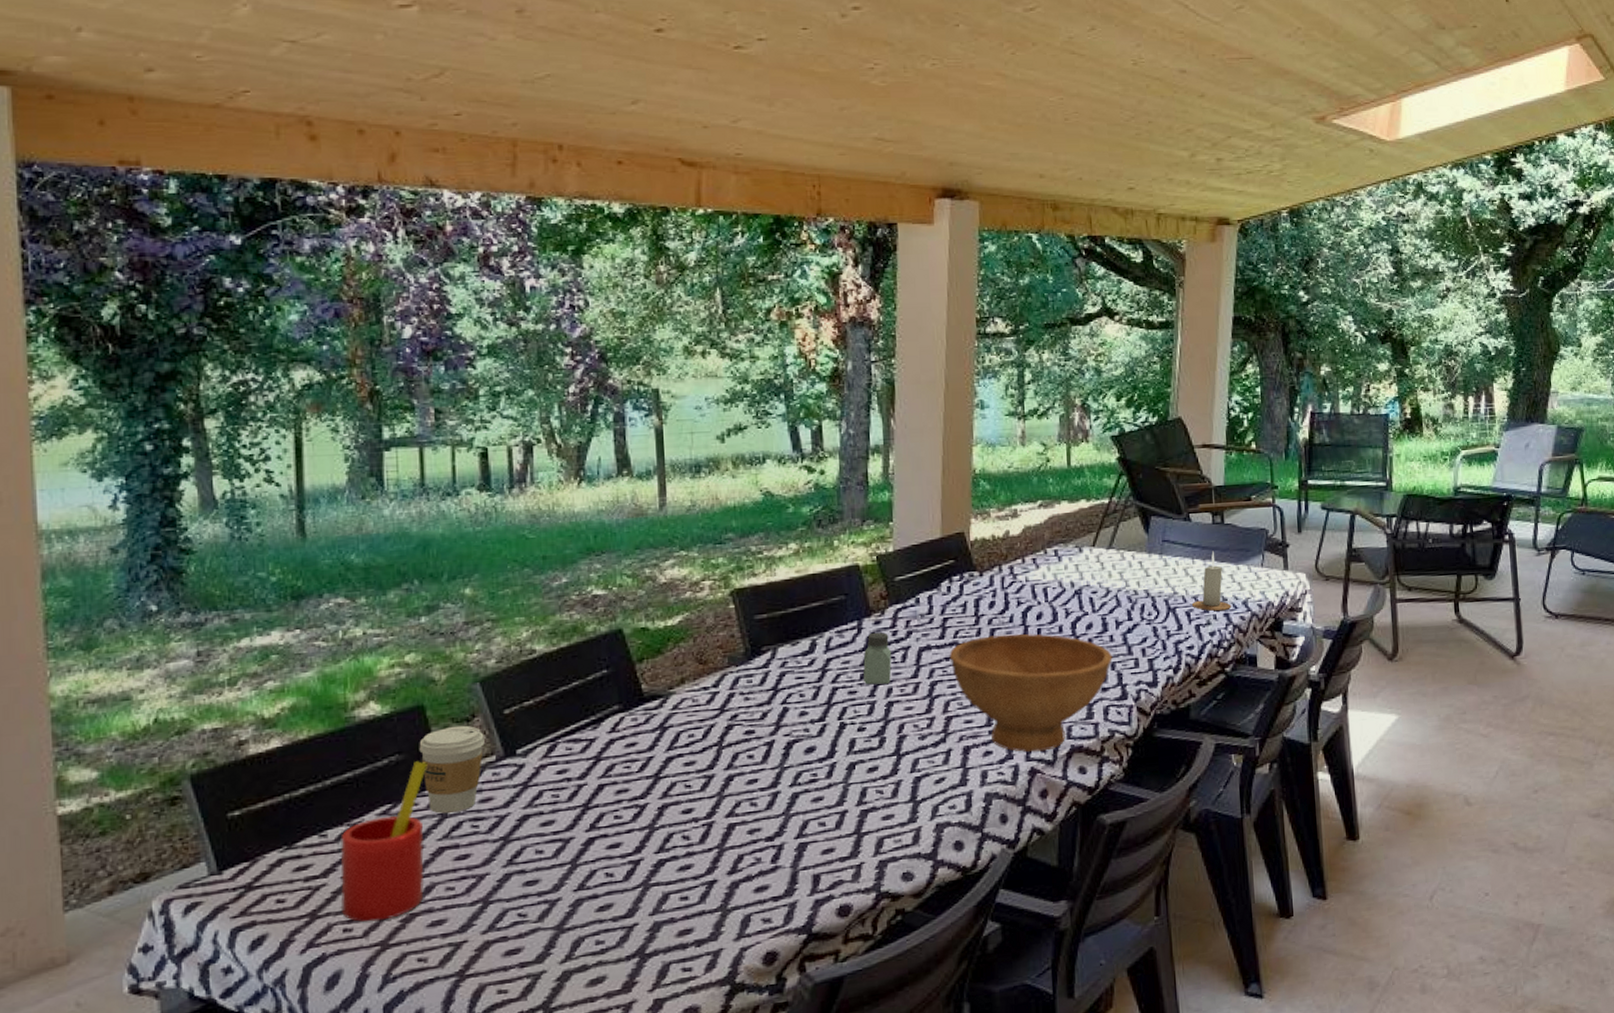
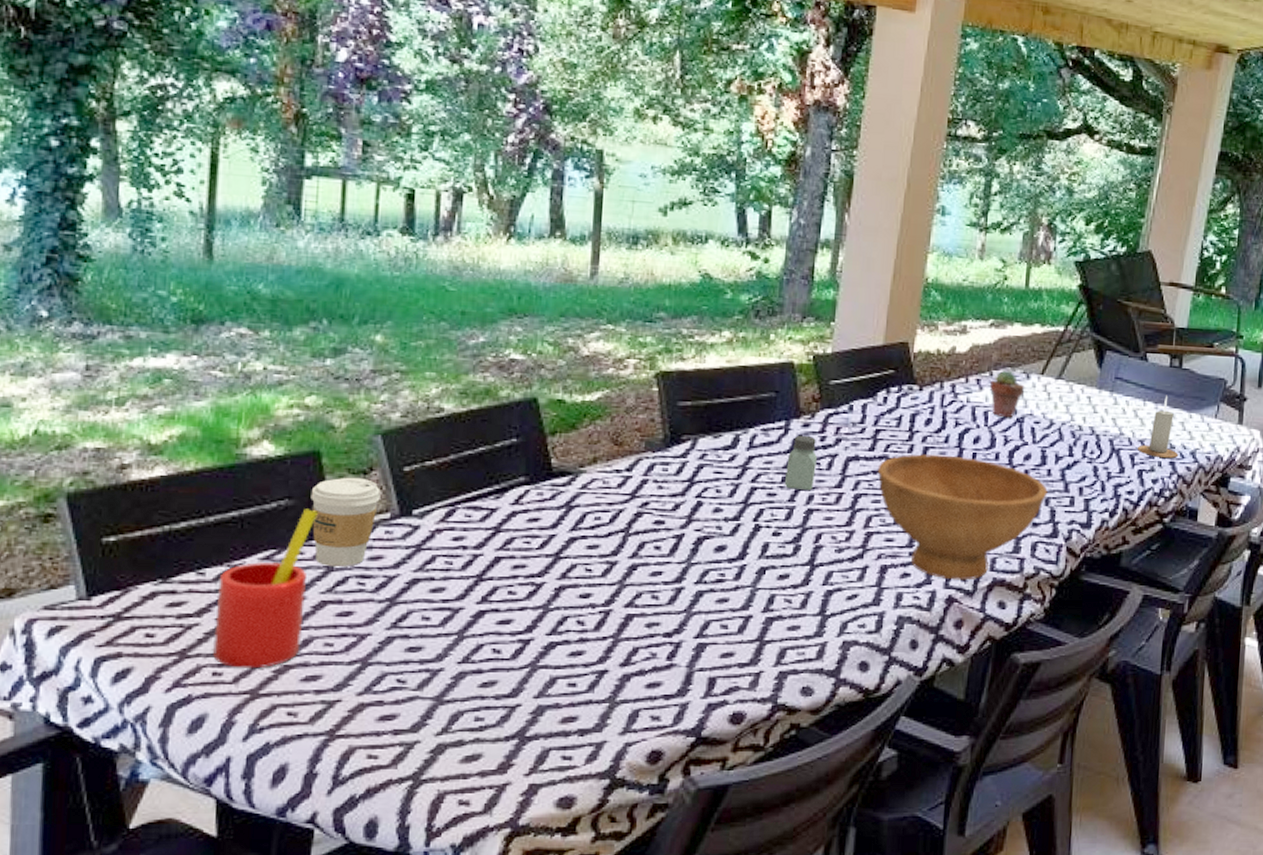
potted succulent: none [1046,546,1079,592] -> present [990,370,1025,418]

